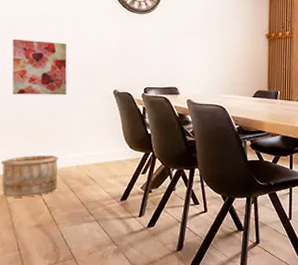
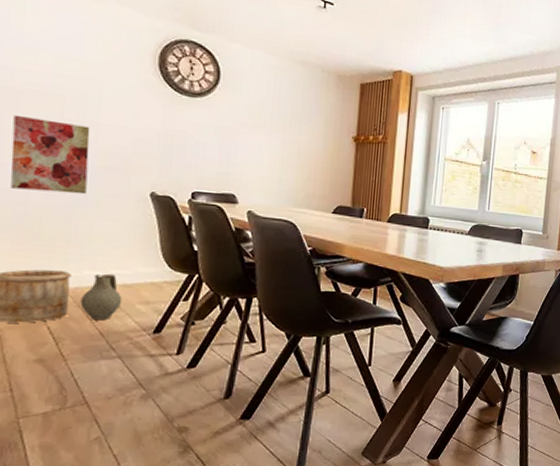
ceramic jug: none [66,155,97,193] -> present [80,273,122,321]

